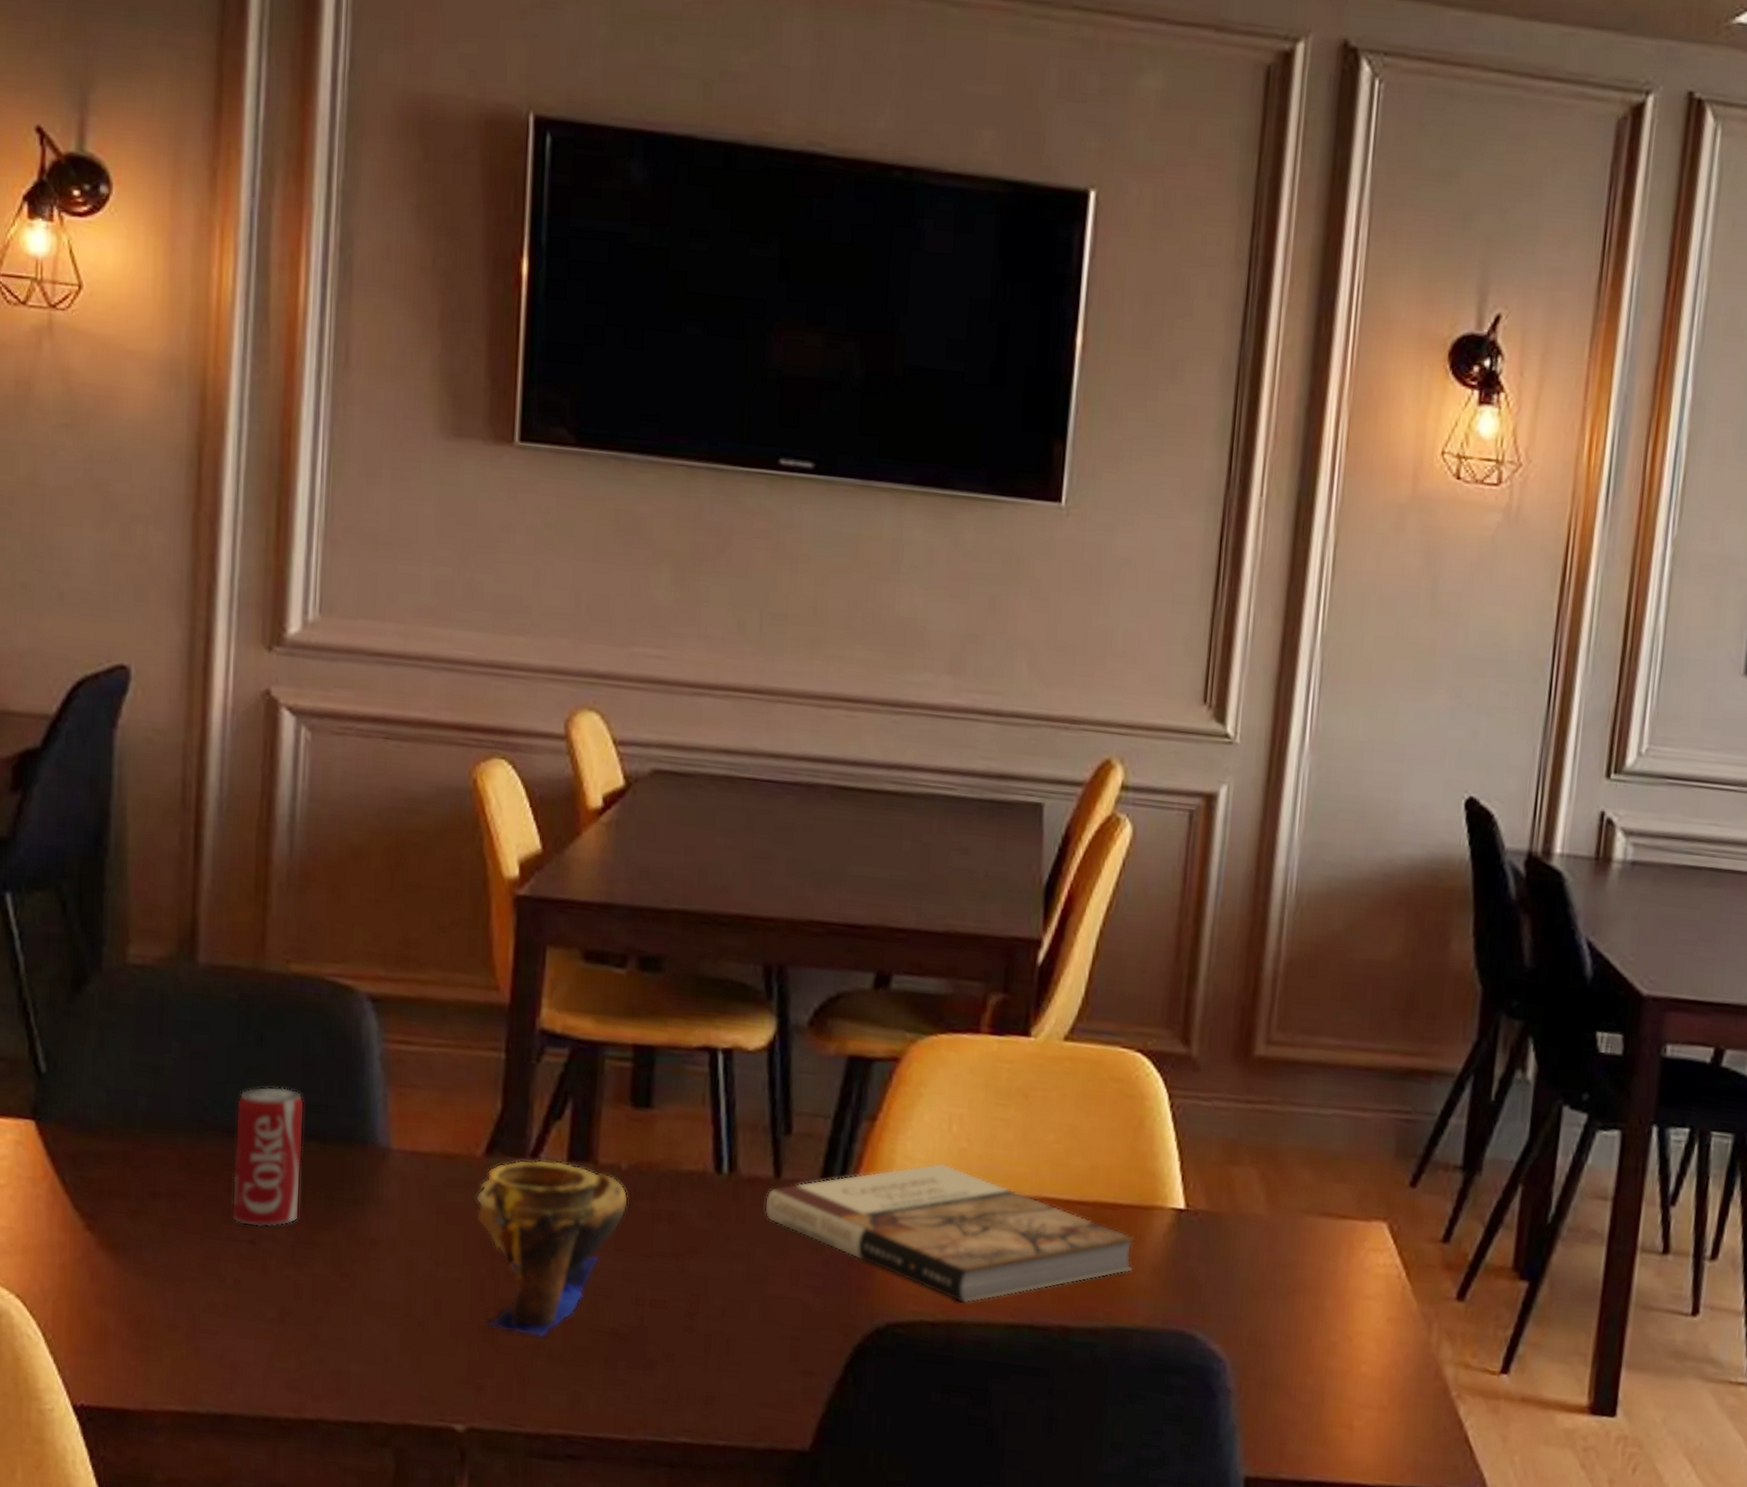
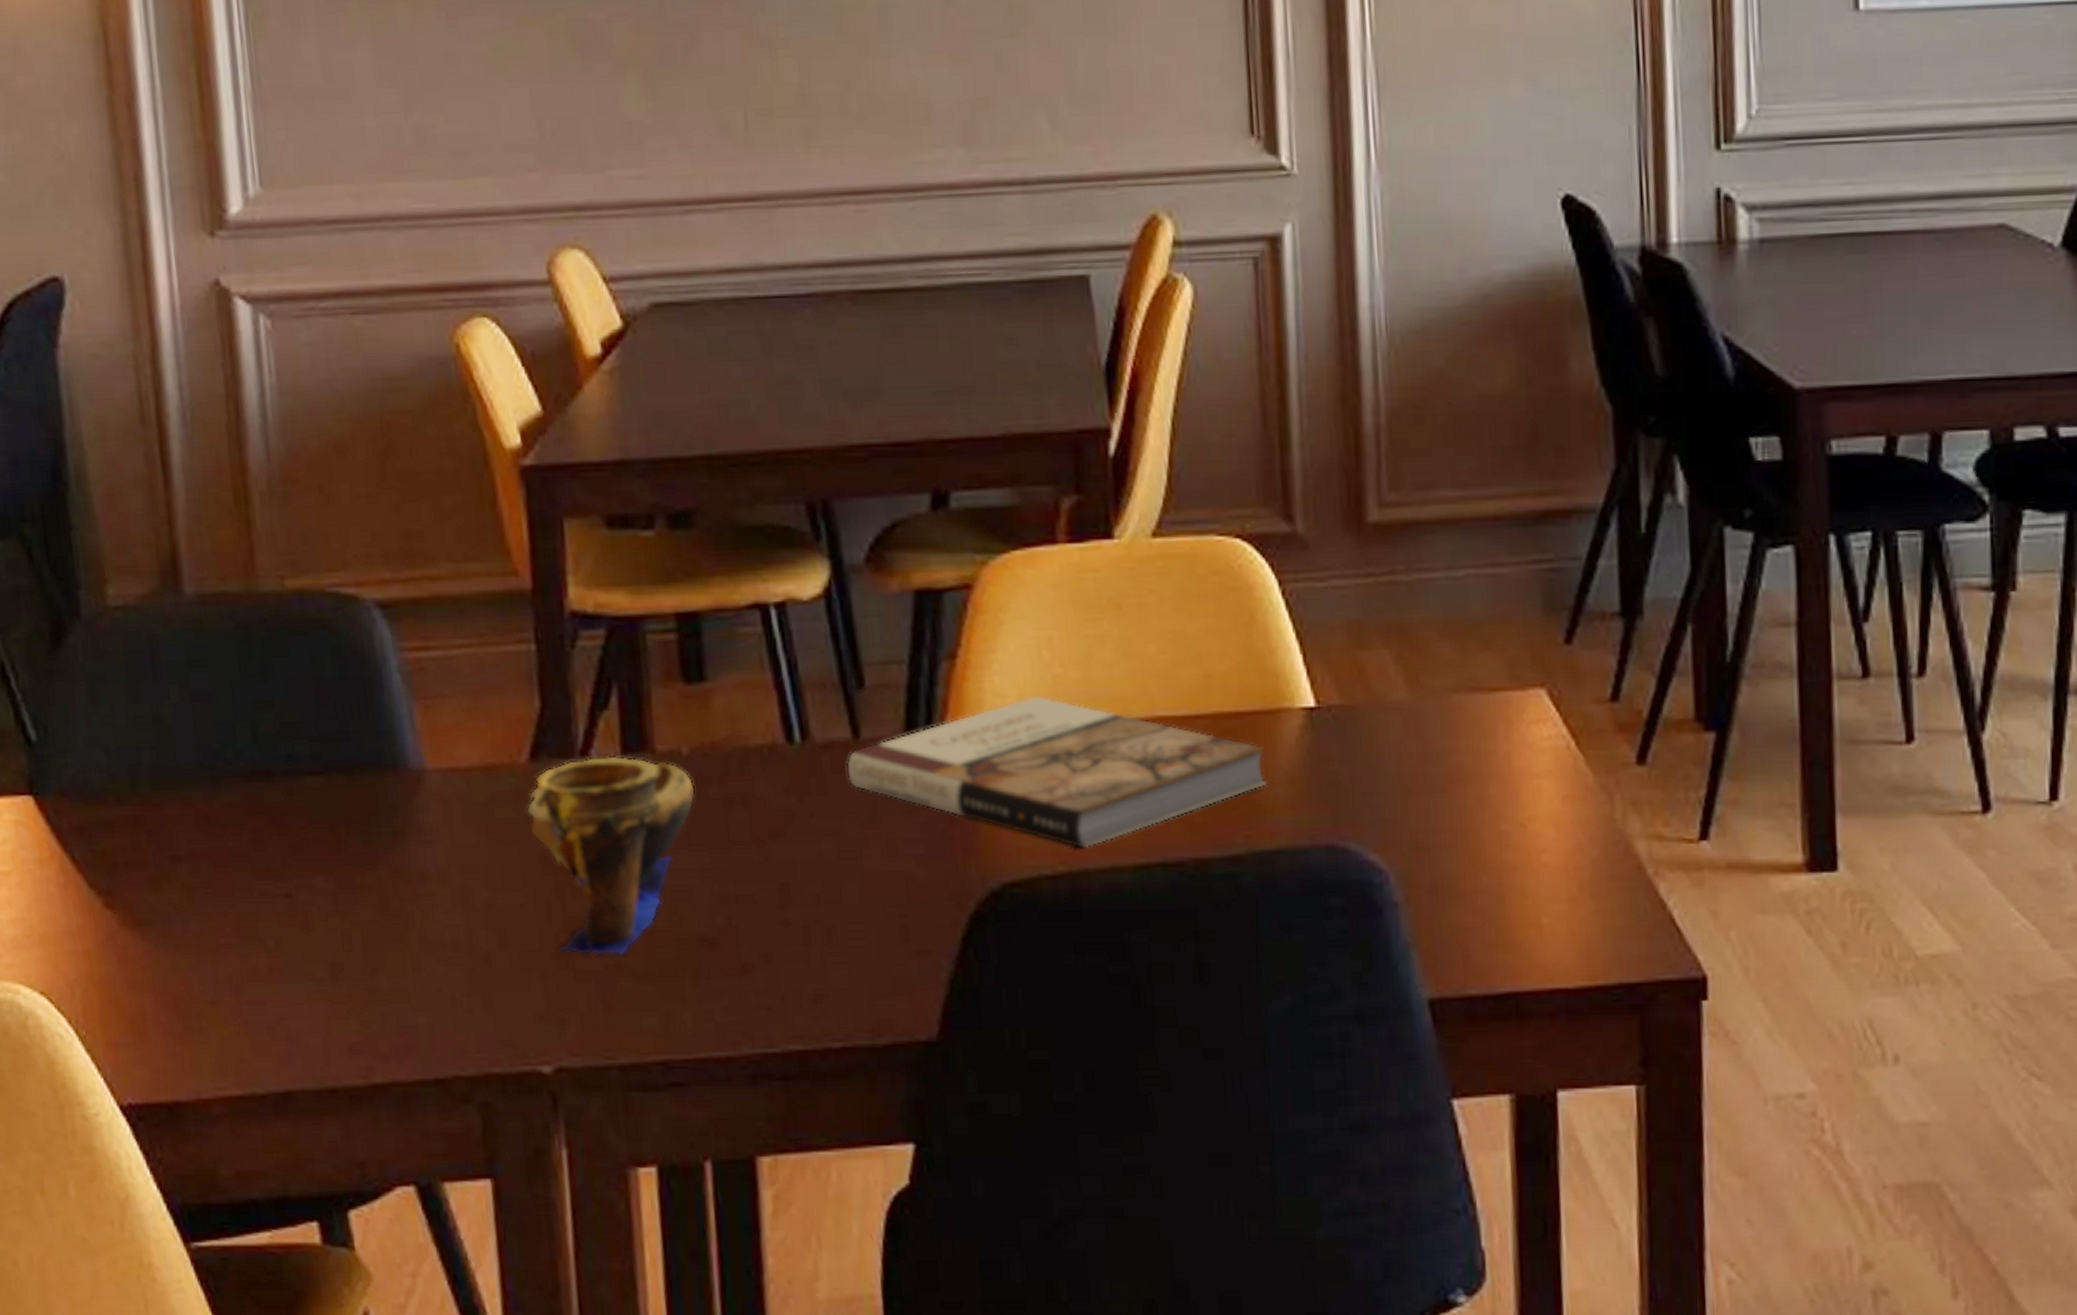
beverage can: present [231,1086,305,1227] -> none [250,718,336,878]

